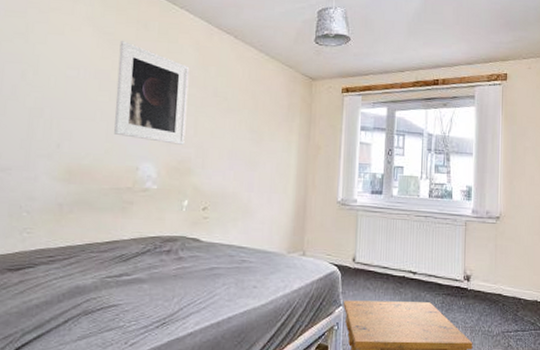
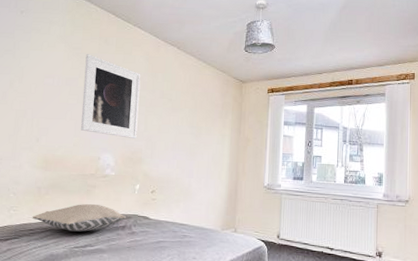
pillow: none [51,224,171,258] -> present [32,204,126,232]

